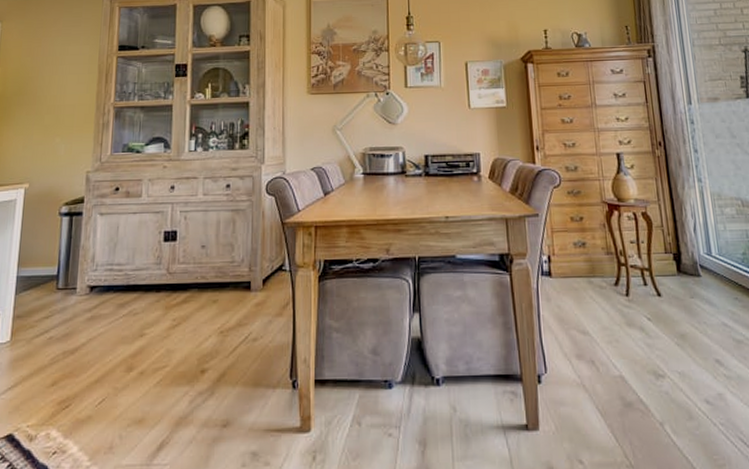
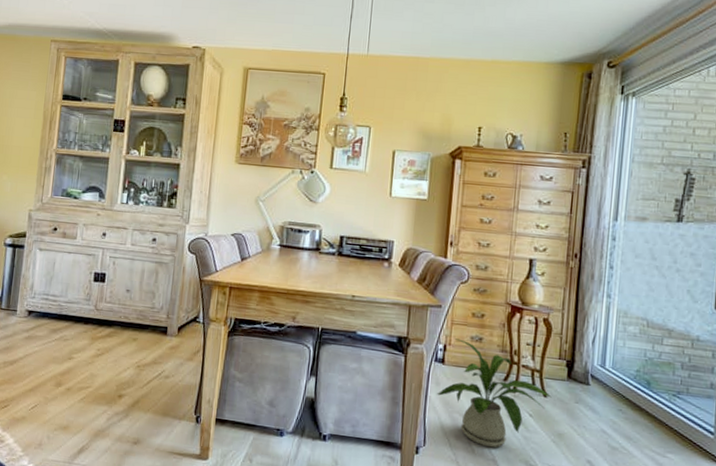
house plant: none [548,247,666,363] -> present [436,338,552,448]

